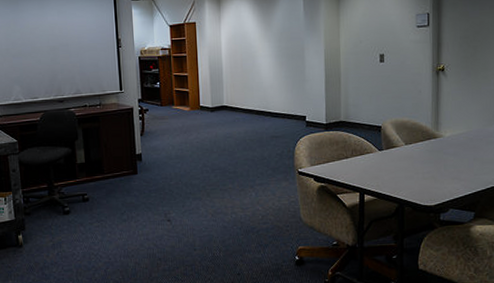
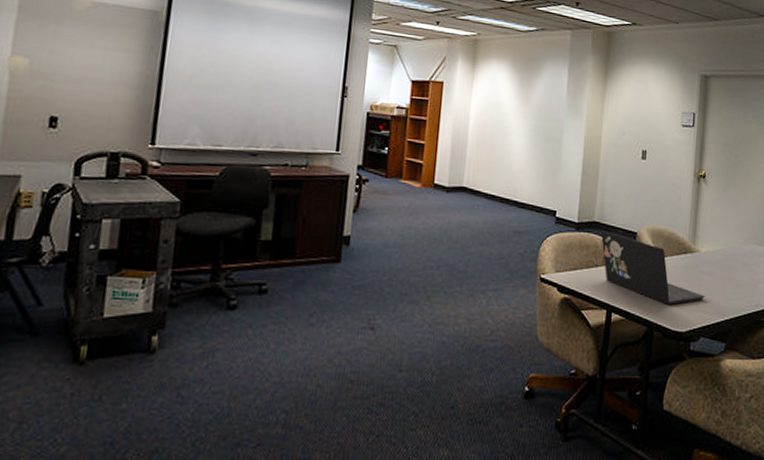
laptop: none [347,128,451,184] -> present [600,231,705,305]

